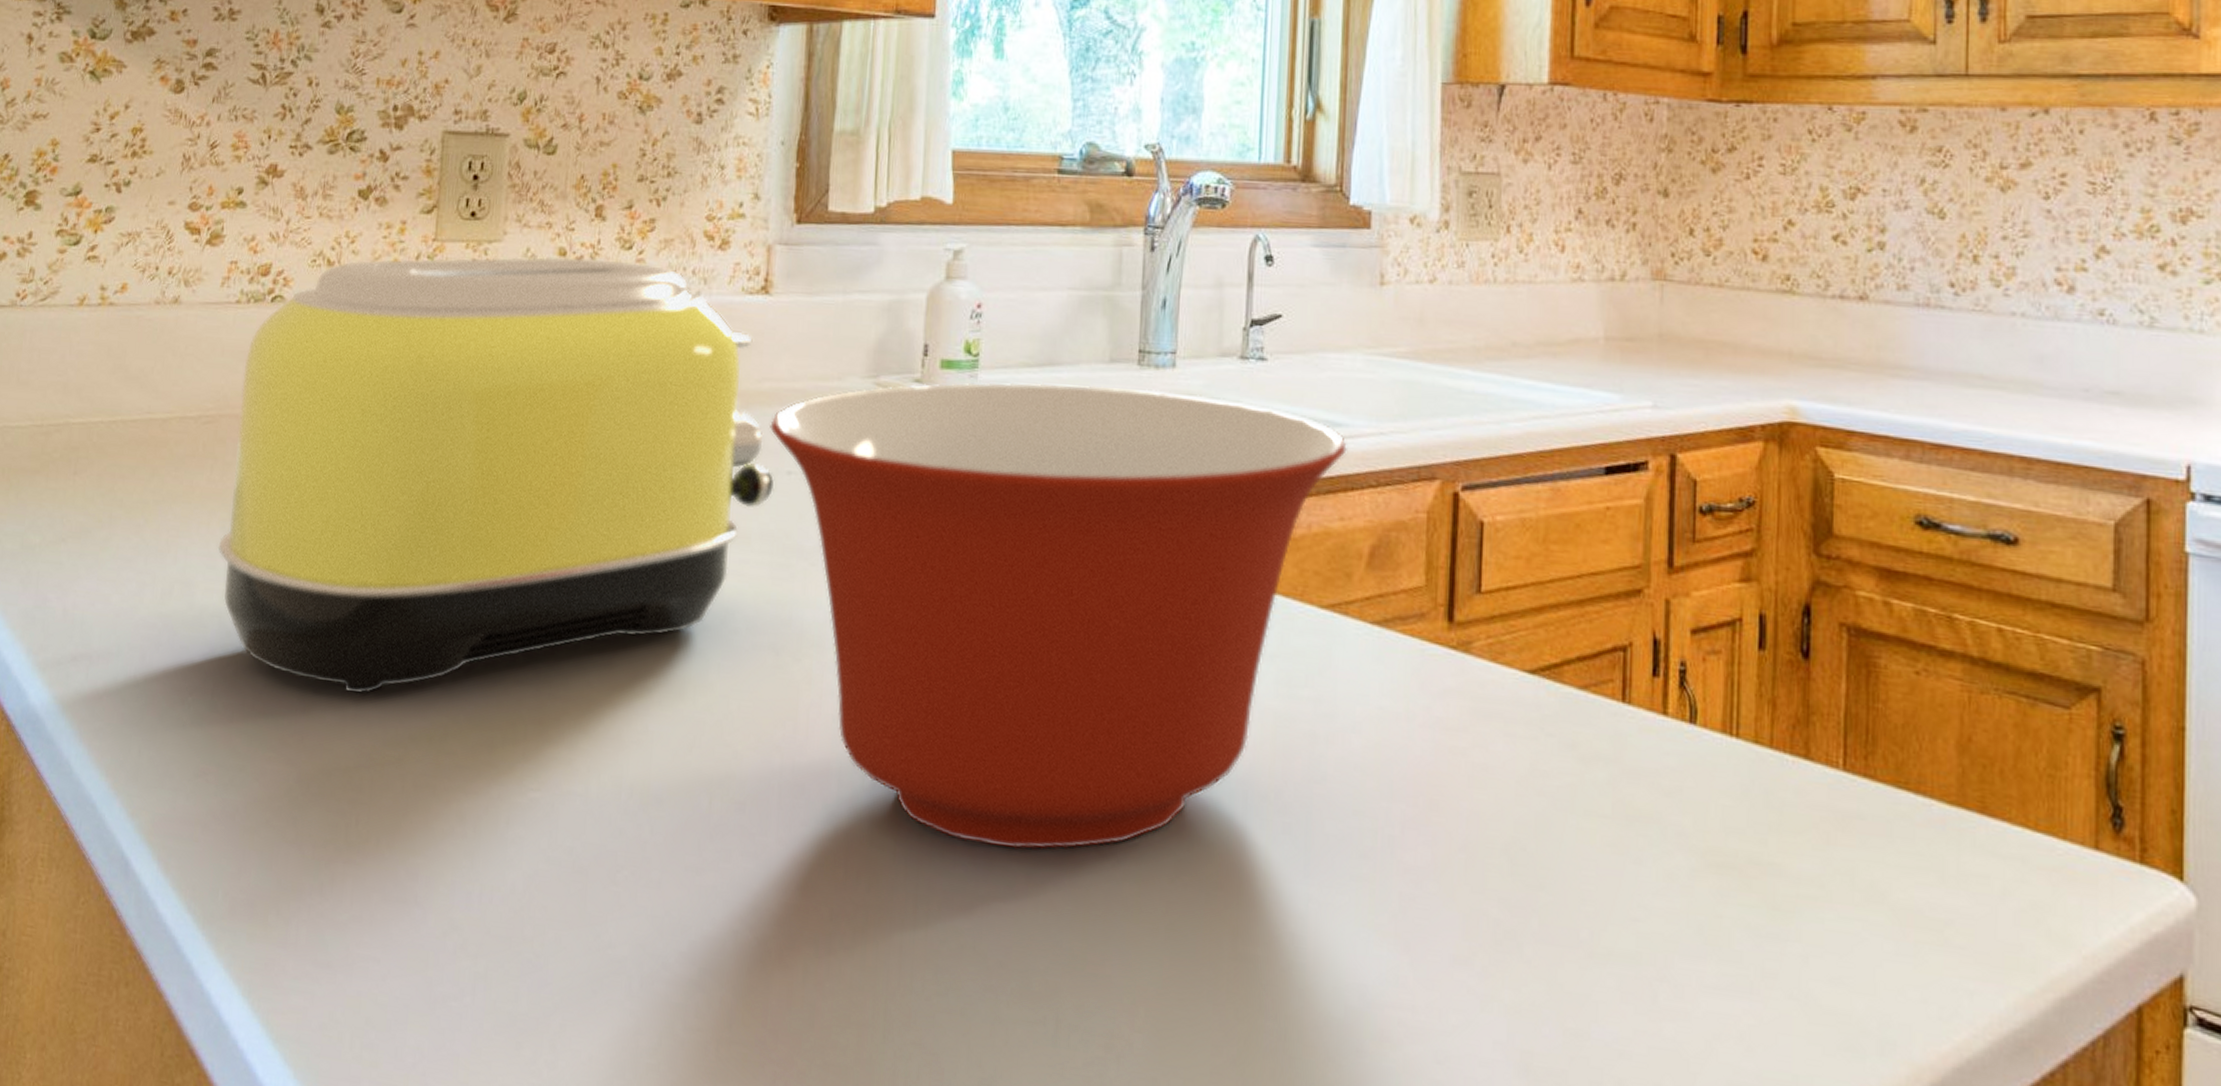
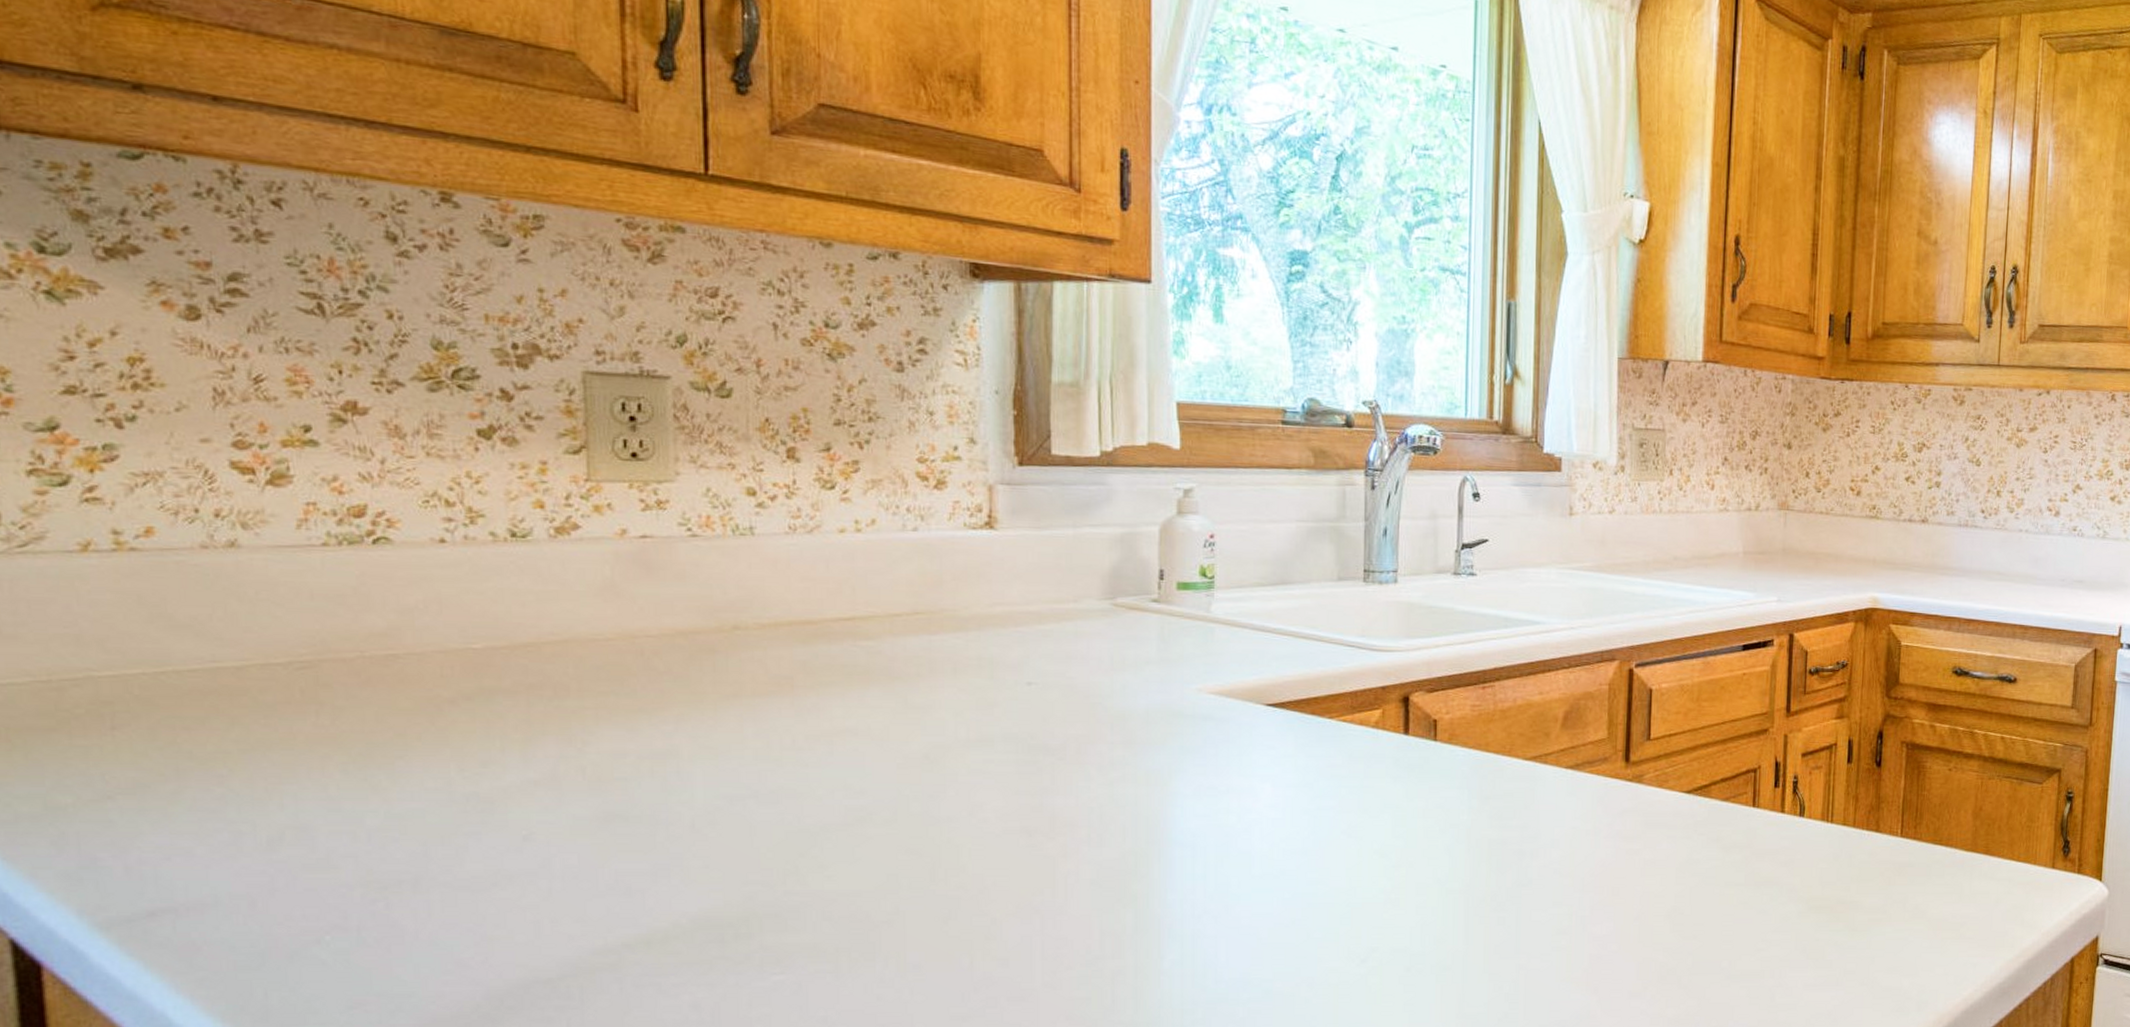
toaster: present [218,257,775,695] -> none [340,496,1015,913]
mixing bowl: present [770,382,1347,850] -> none [1005,599,1544,964]

